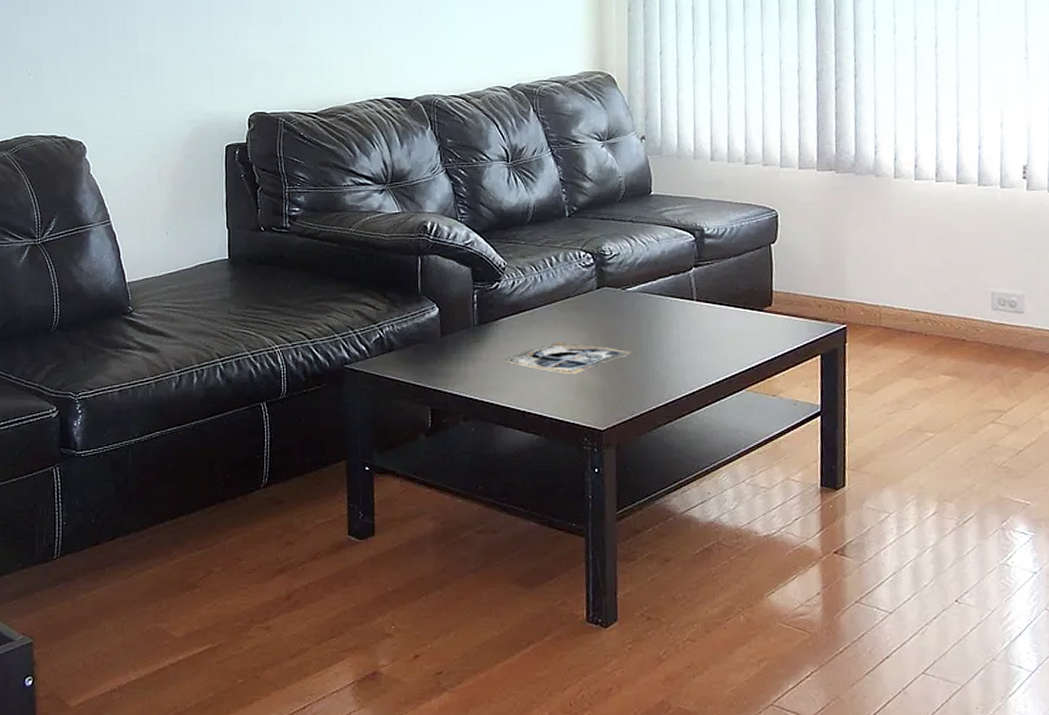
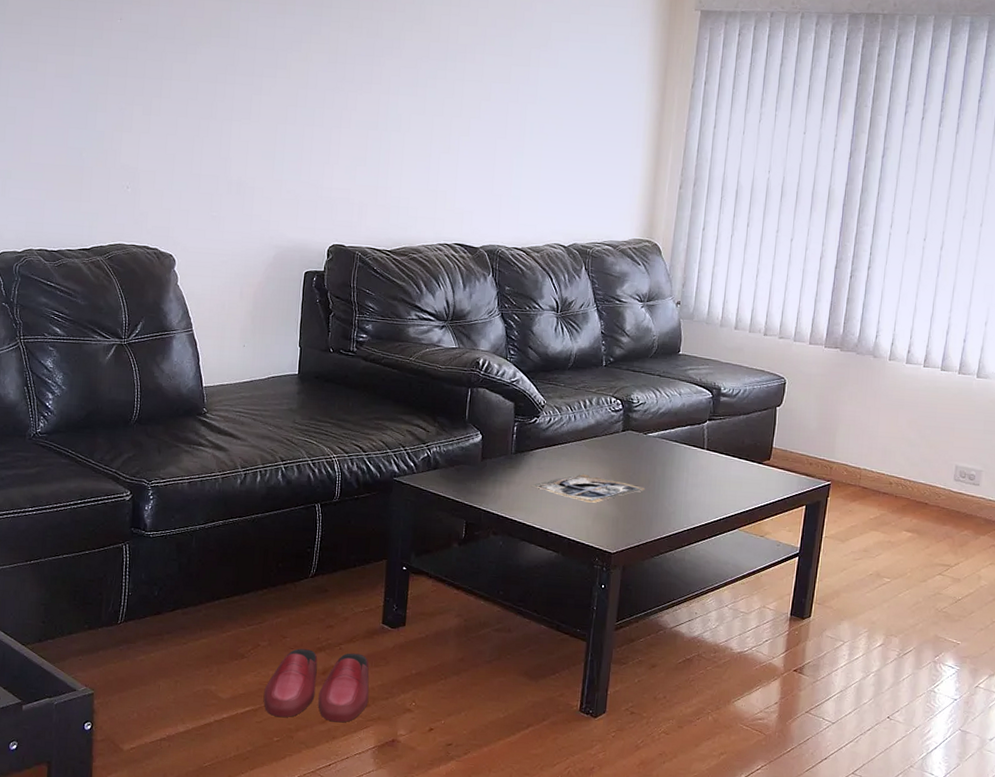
slippers: none [222,572,342,656] -> present [263,648,370,723]

